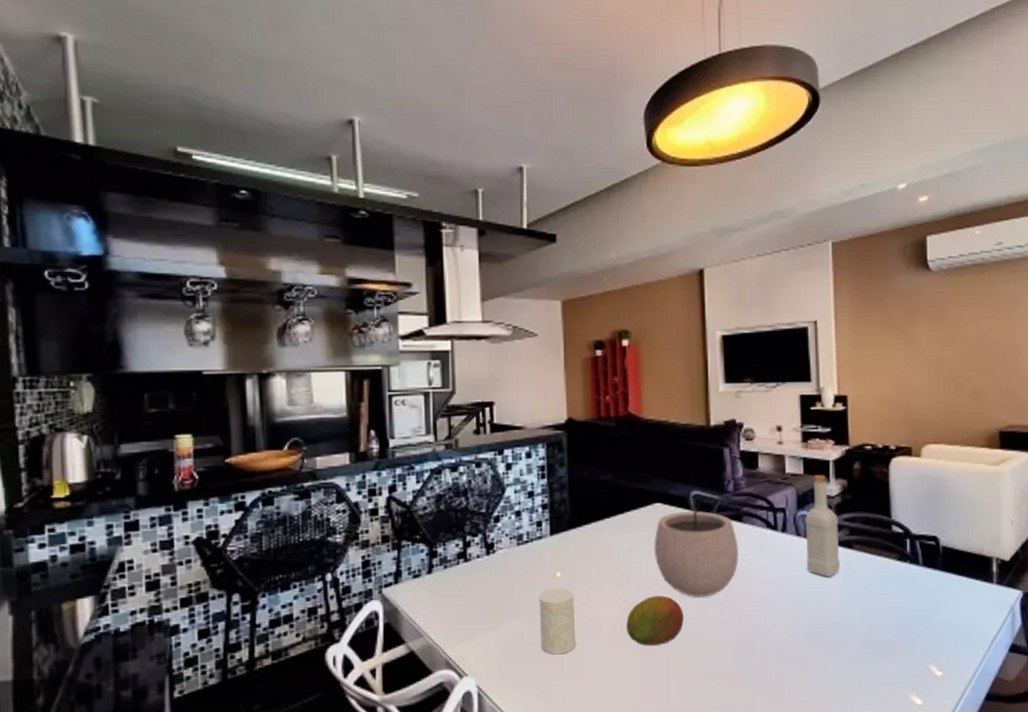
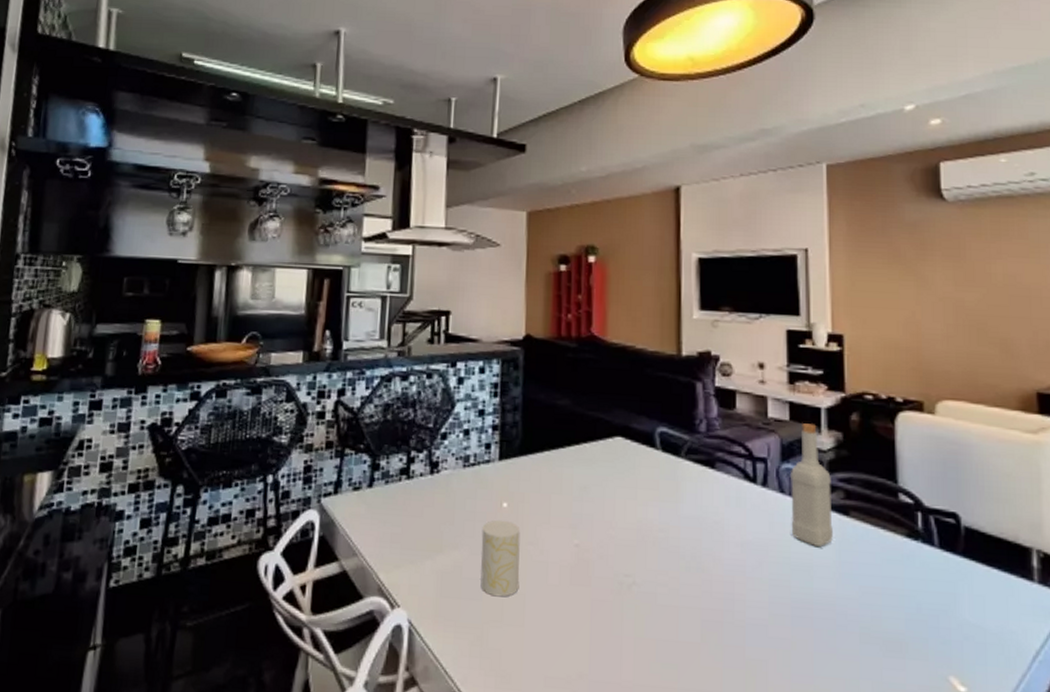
fruit: present [626,596,684,646] -> none [576,543,642,602]
plant pot: present [654,491,738,597] -> none [612,428,710,552]

